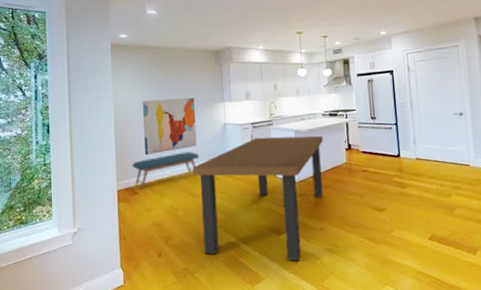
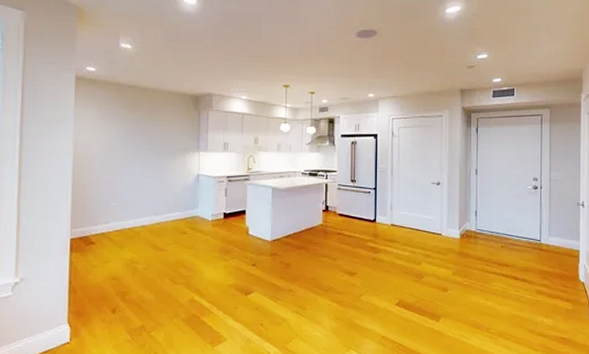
bench: present [132,152,200,189] -> none [90,202,167,239]
wall art: present [142,97,197,156] -> none [106,142,167,203]
dining table: present [192,135,324,262] -> none [158,192,301,323]

